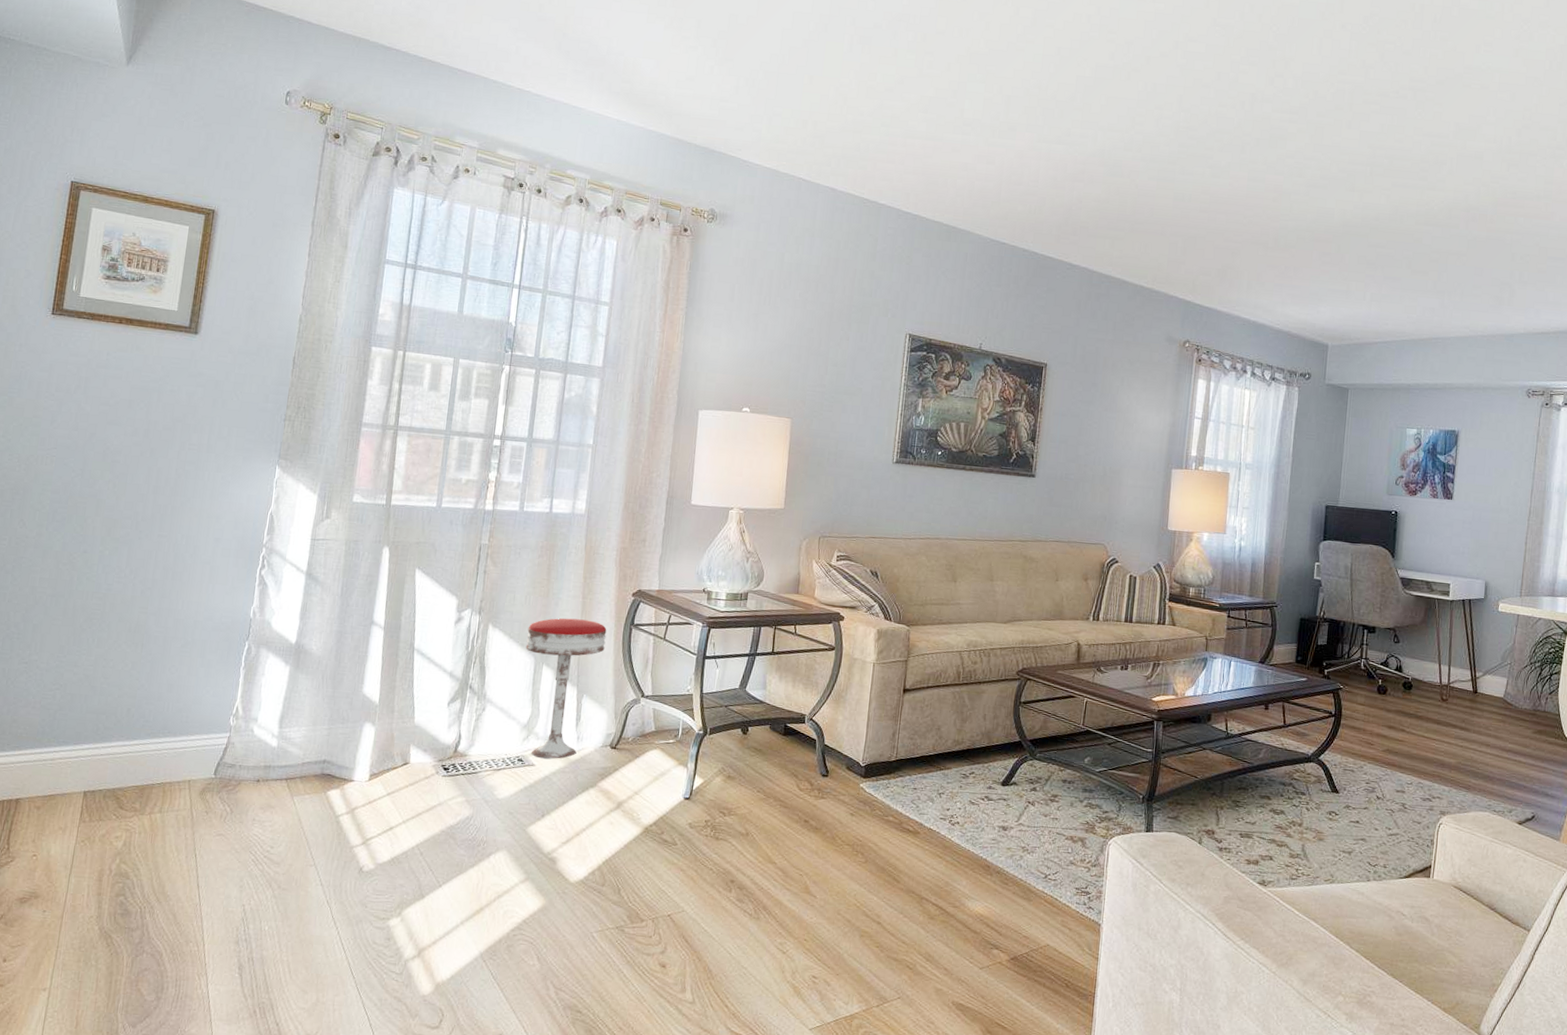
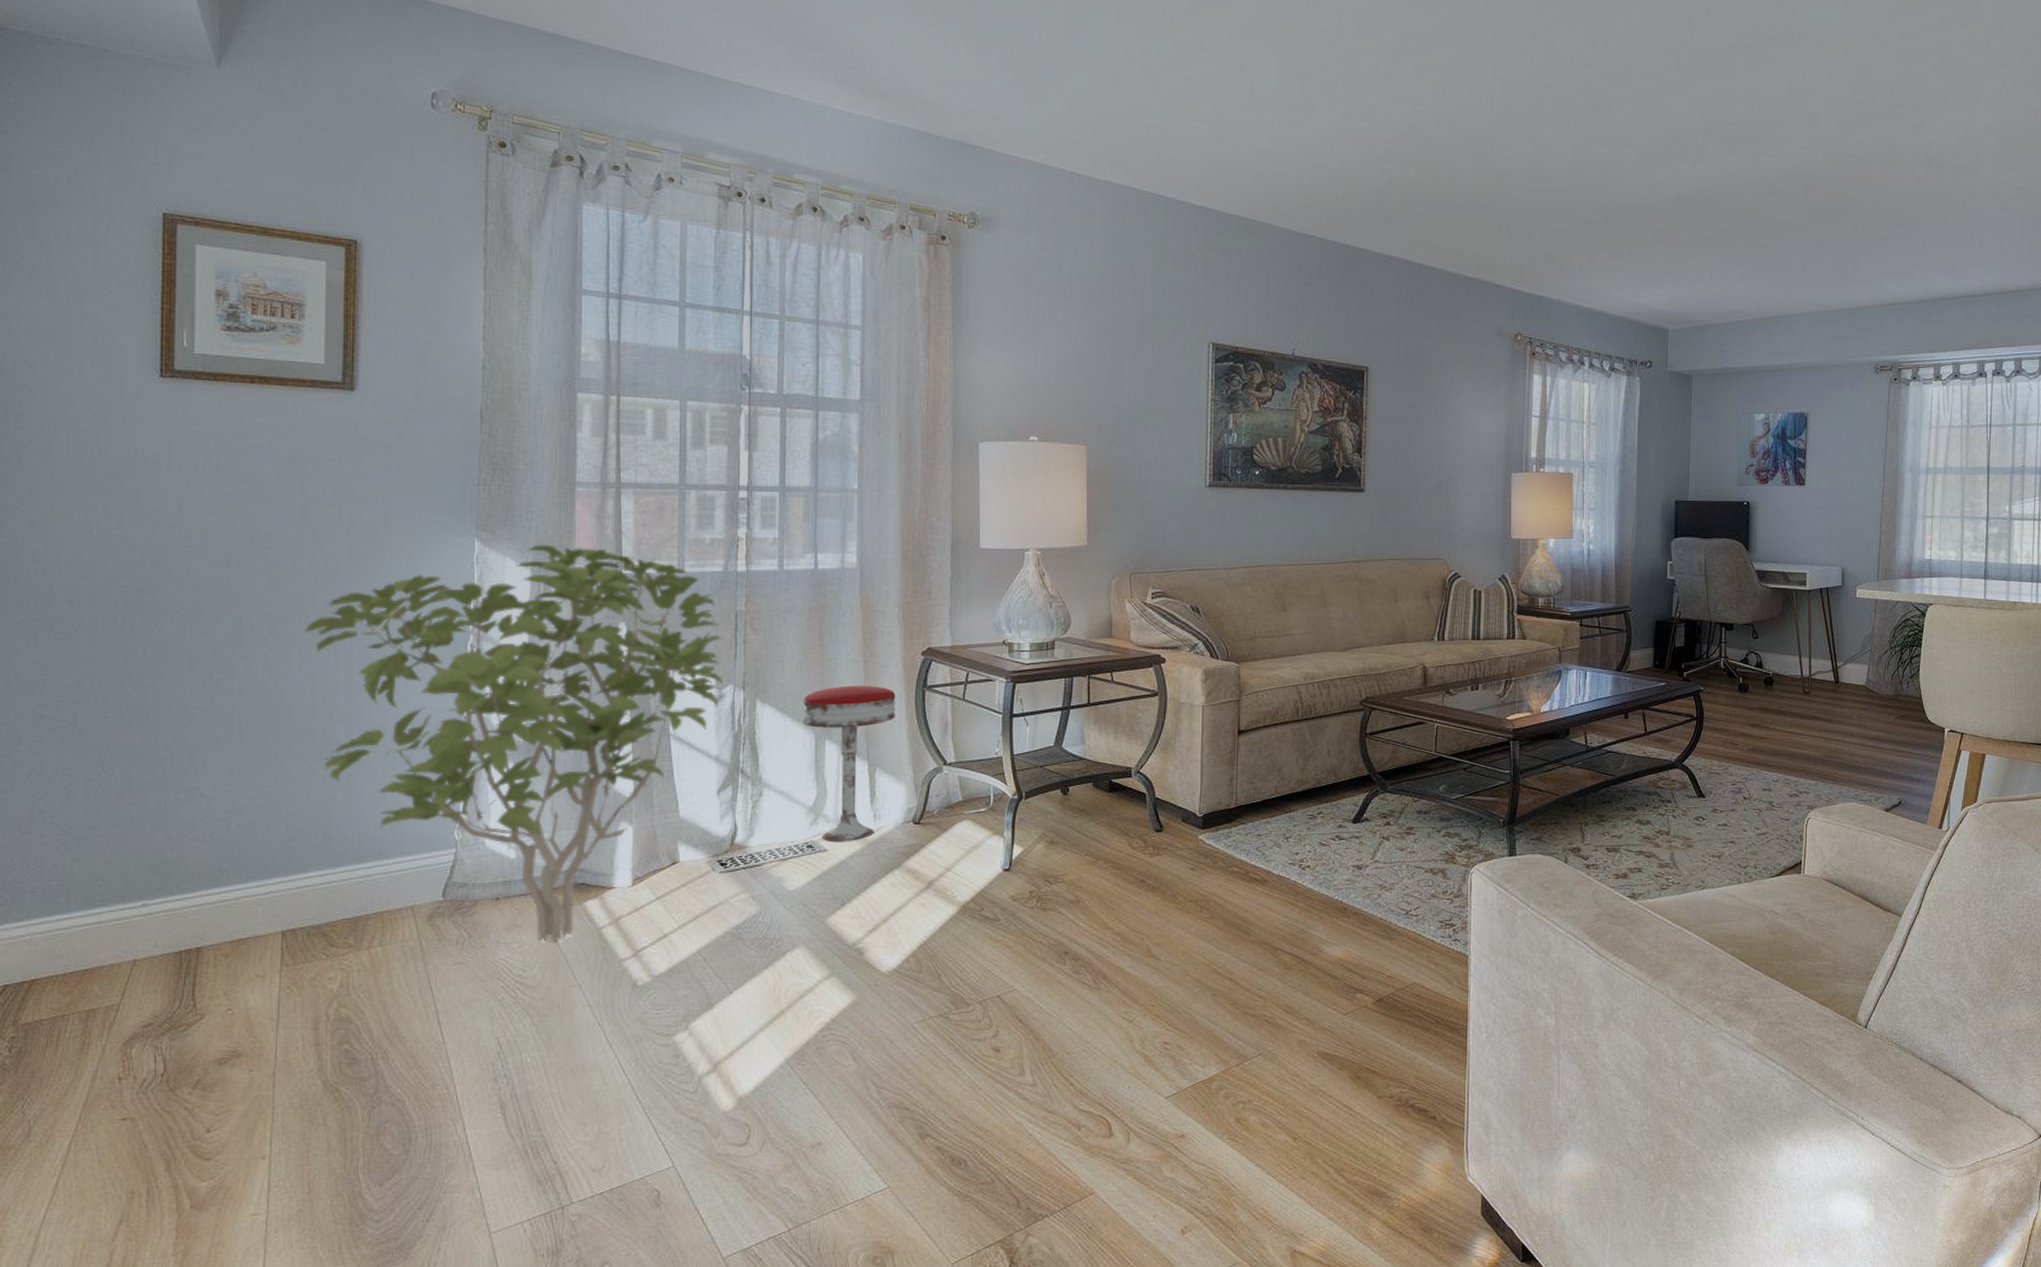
shrub: none [133,474,467,824] -> present [303,544,724,941]

